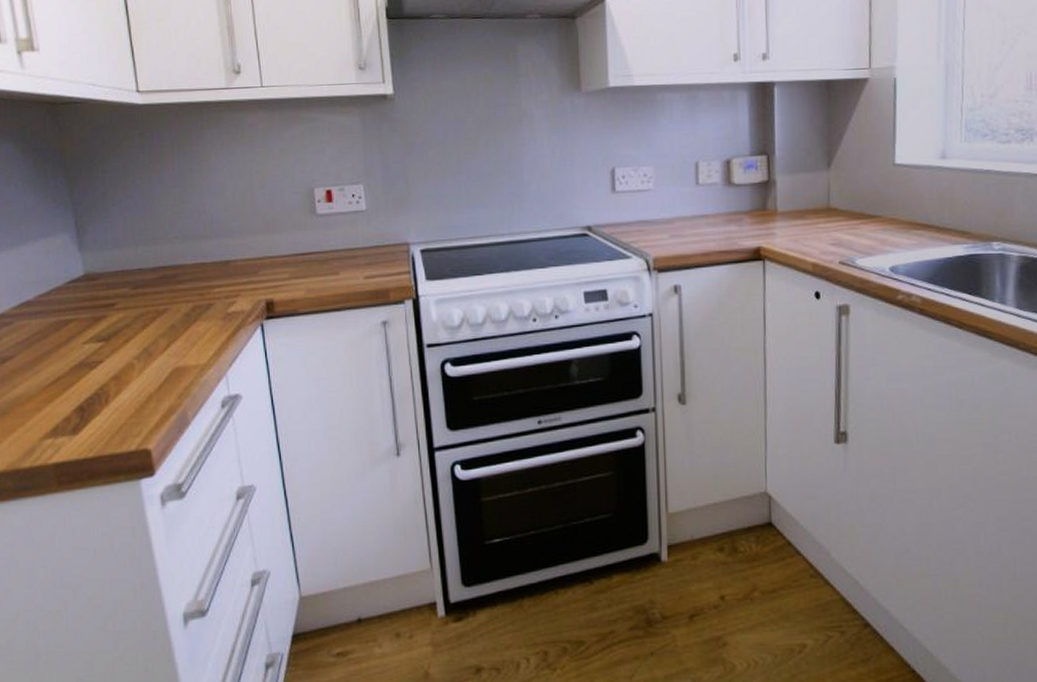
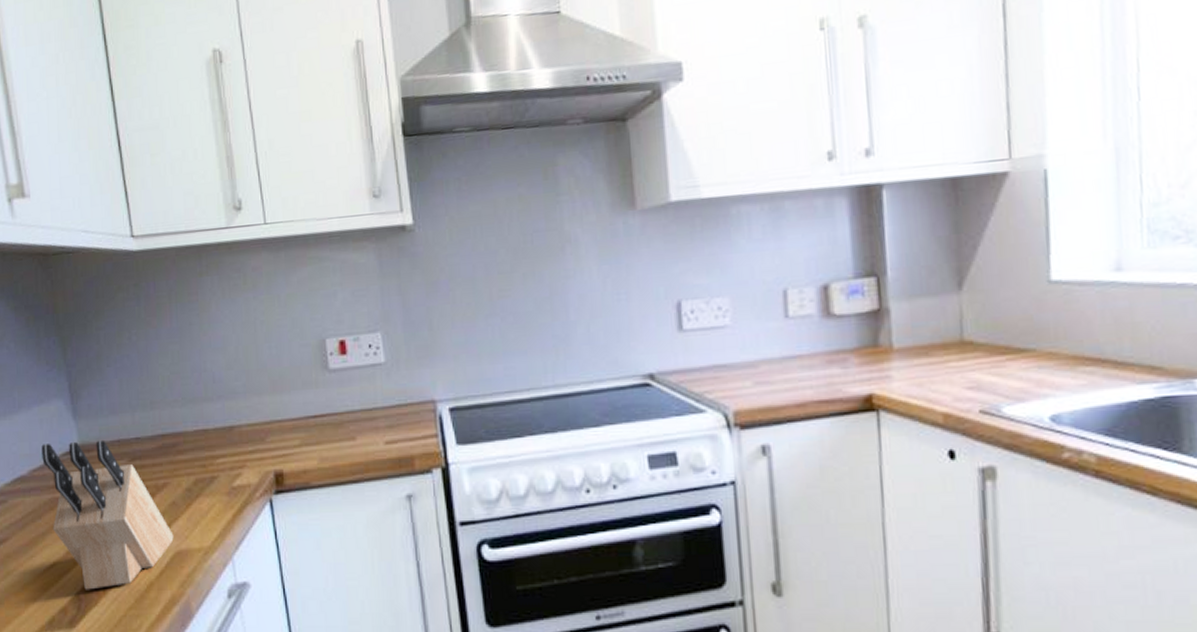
knife block: none [48,270,173,402] -> present [41,439,174,590]

